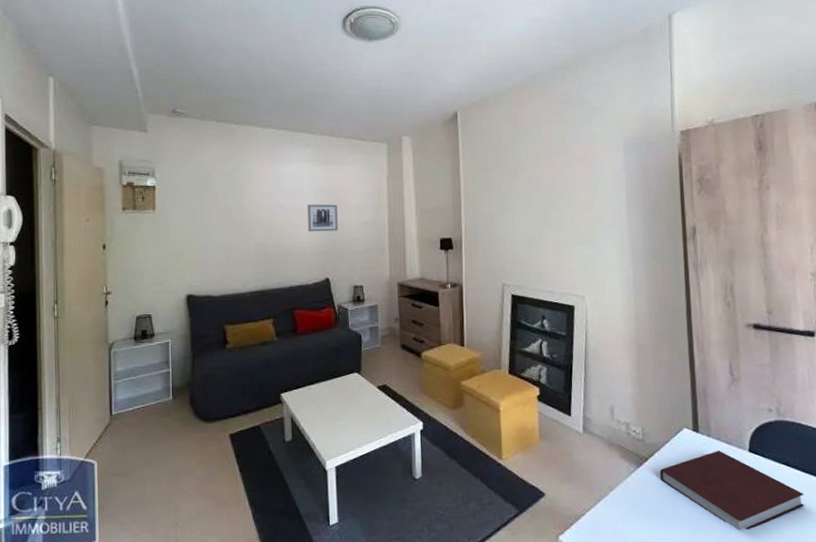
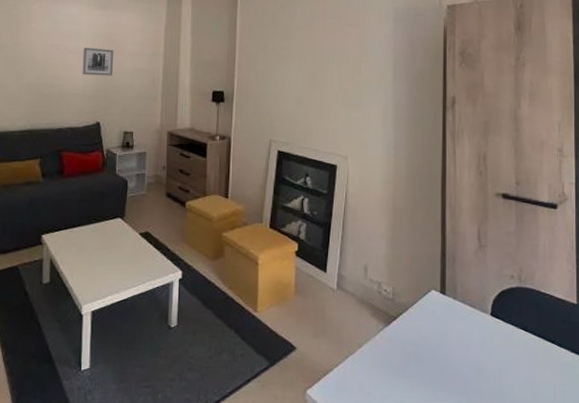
notebook: present [659,451,805,531] -> none [406,313,539,391]

